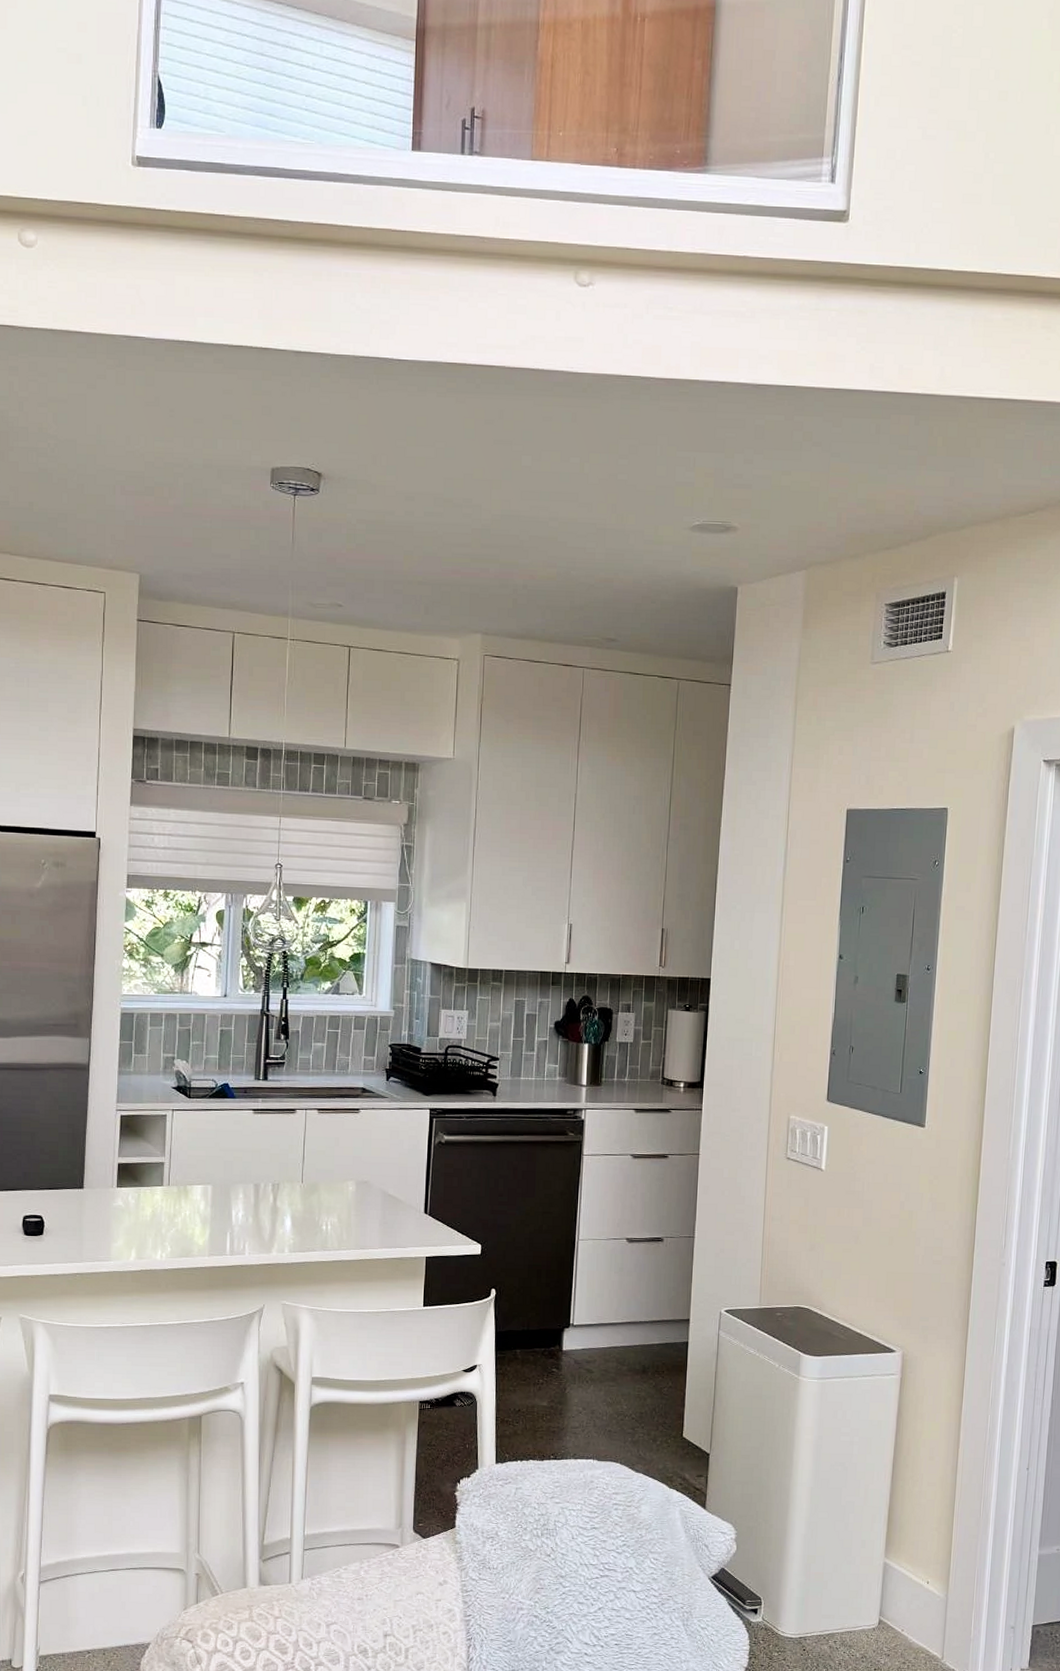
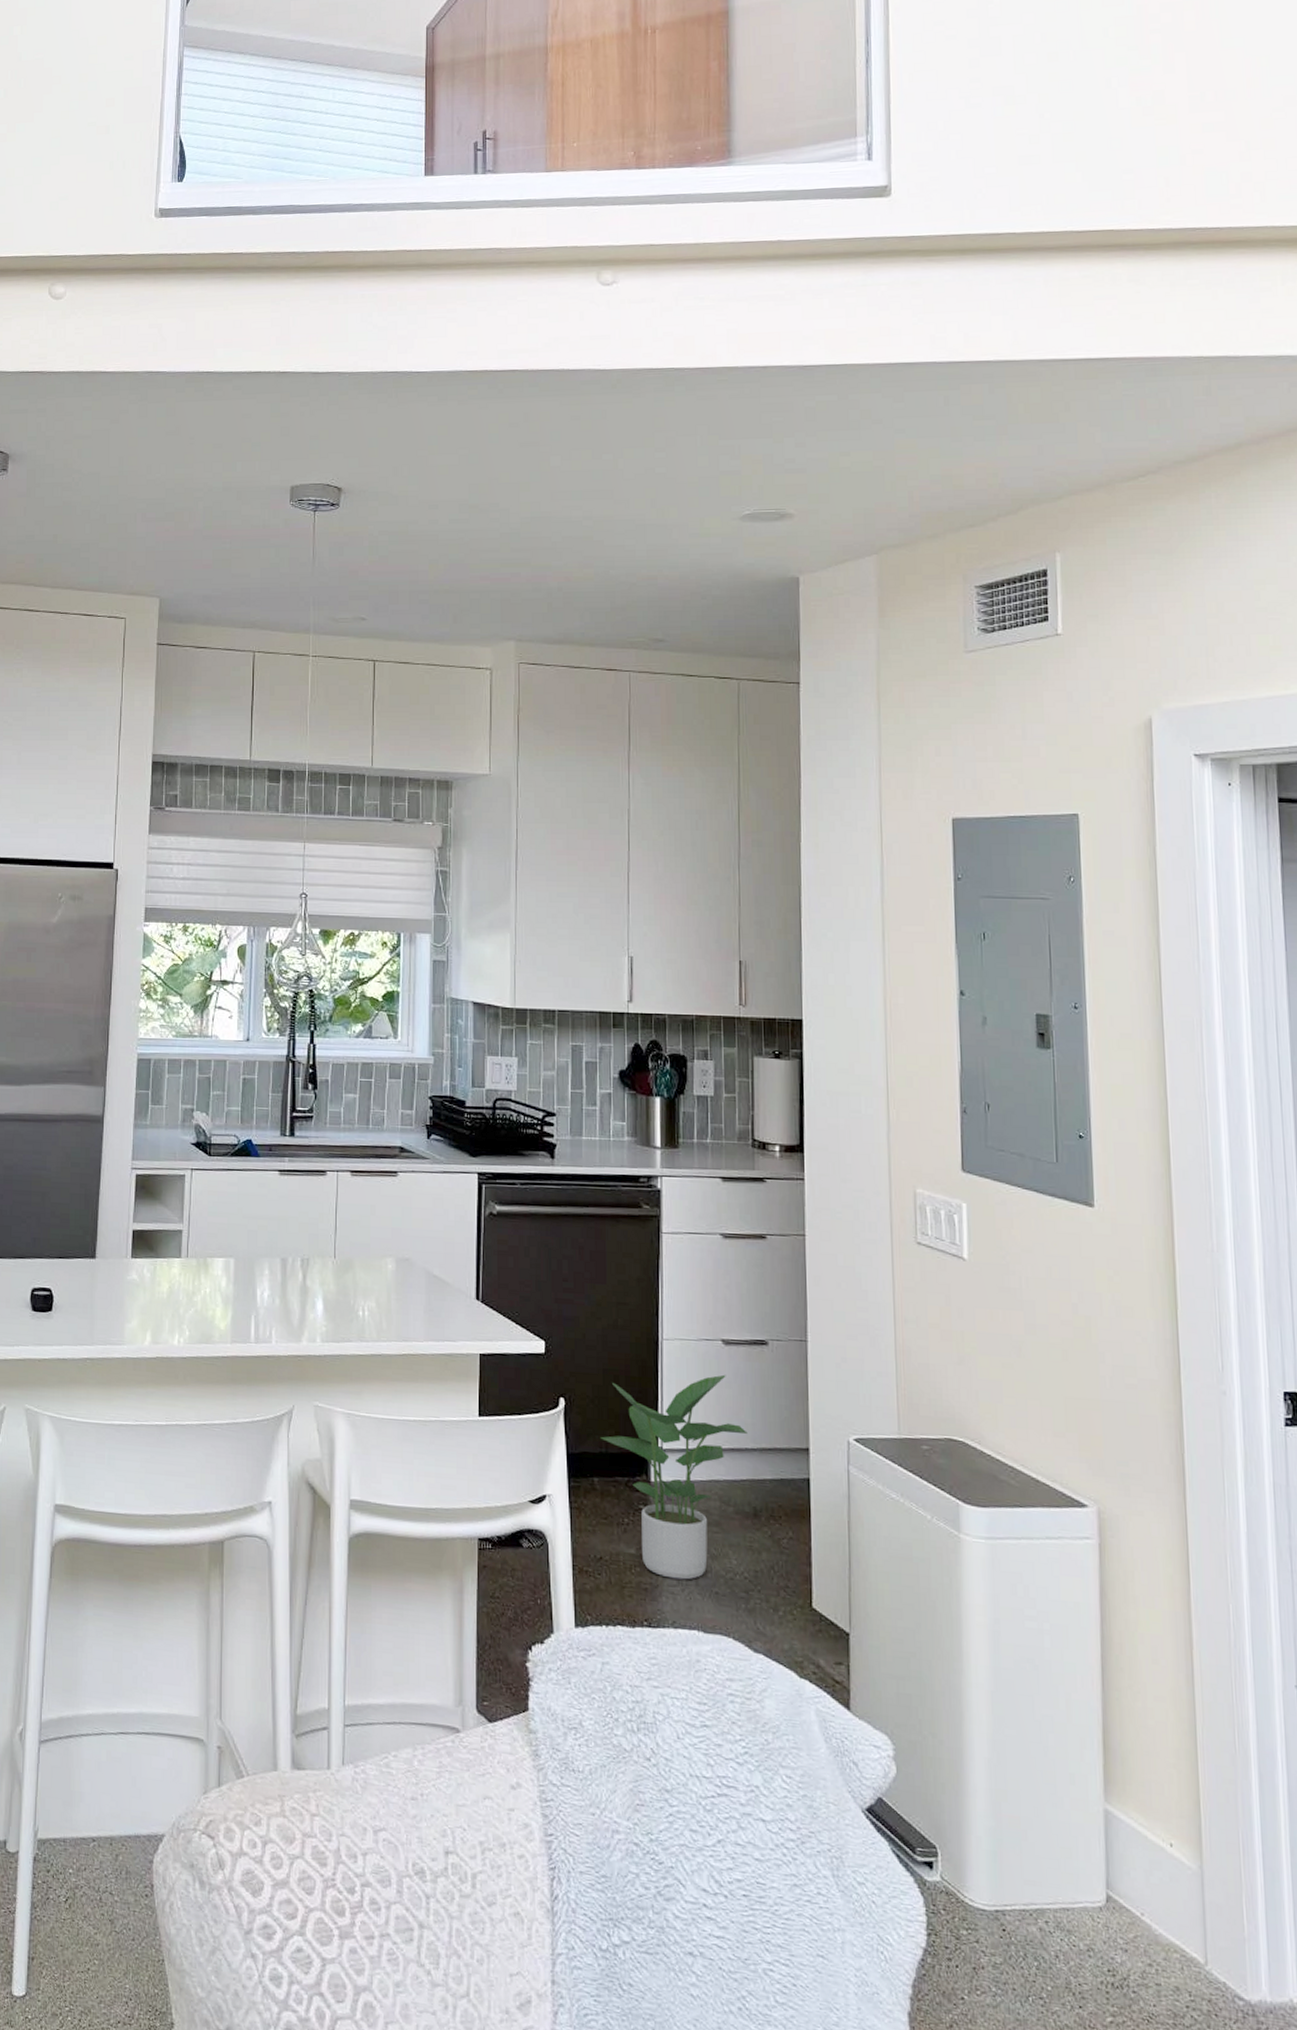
potted plant: none [523,1265,642,1423] -> present [599,1374,748,1580]

